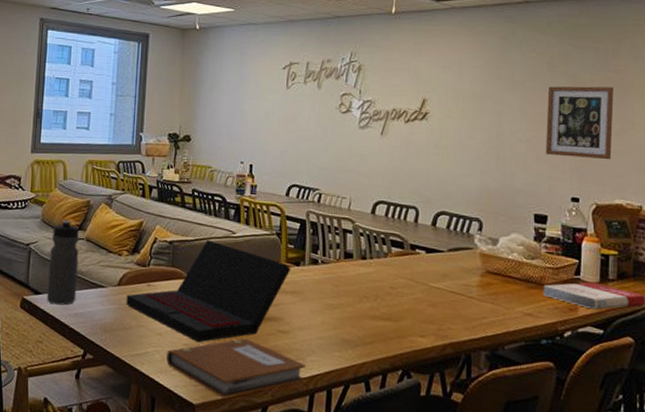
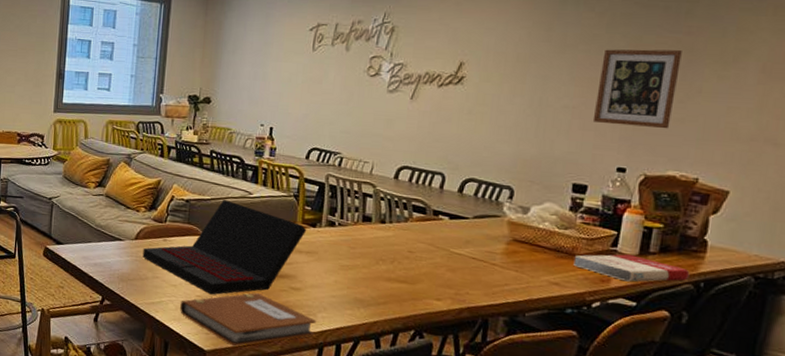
water bottle: present [46,220,79,305] -> none [67,177,99,256]

